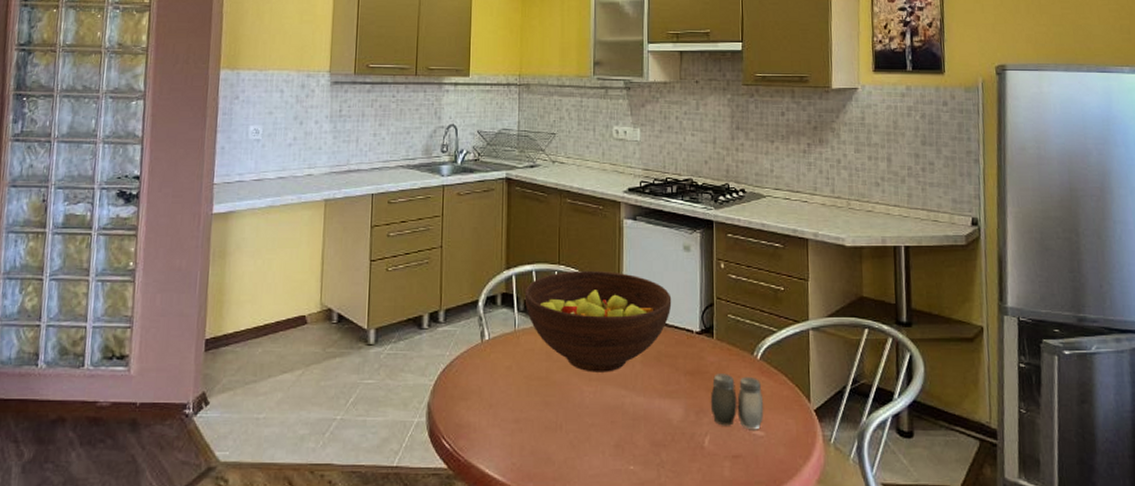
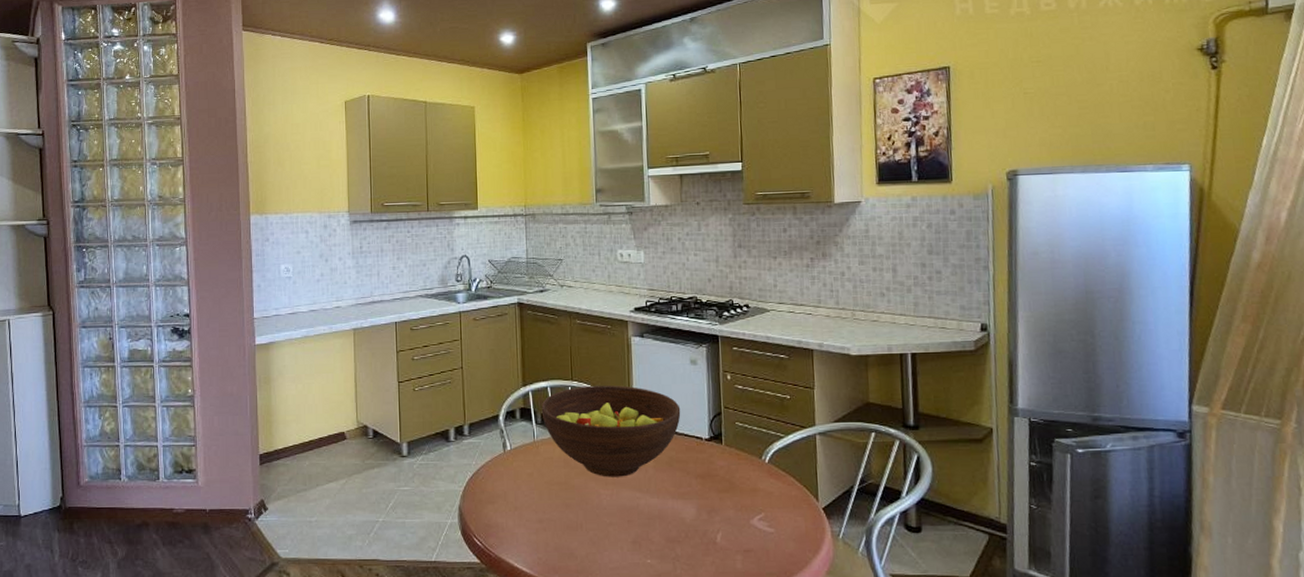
salt and pepper shaker: present [710,373,764,430] -> none [721,476,774,527]

